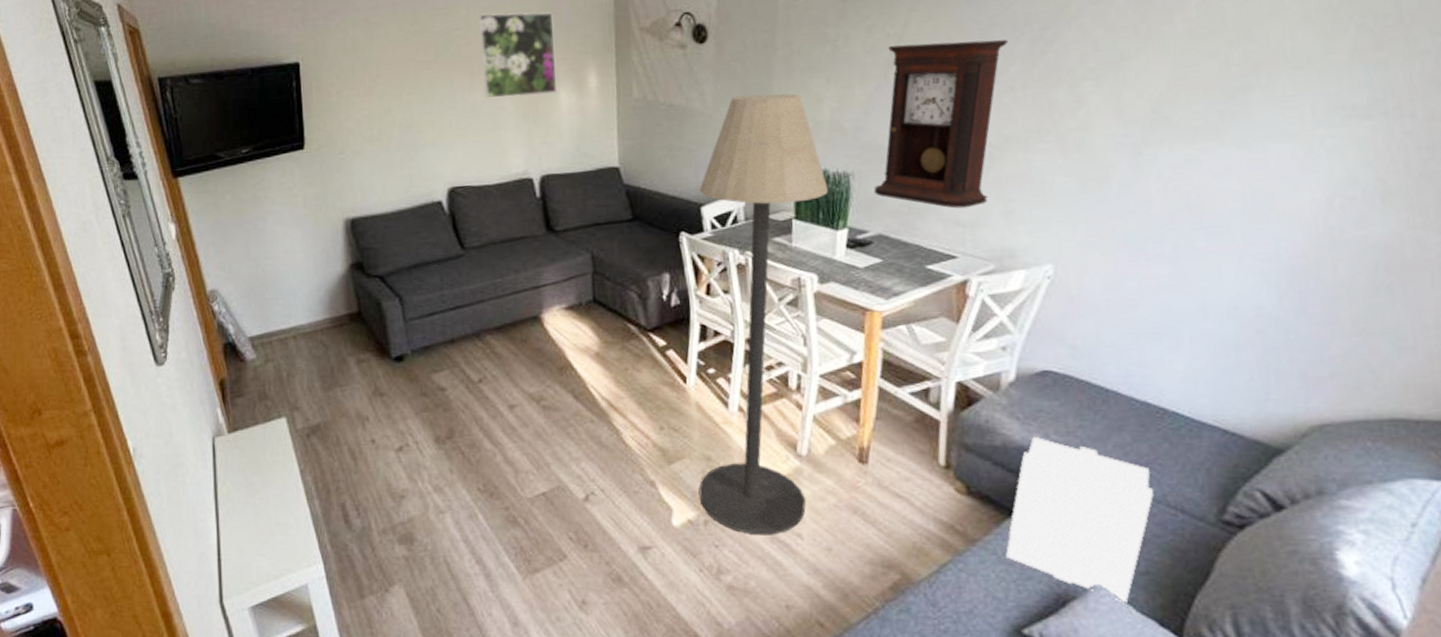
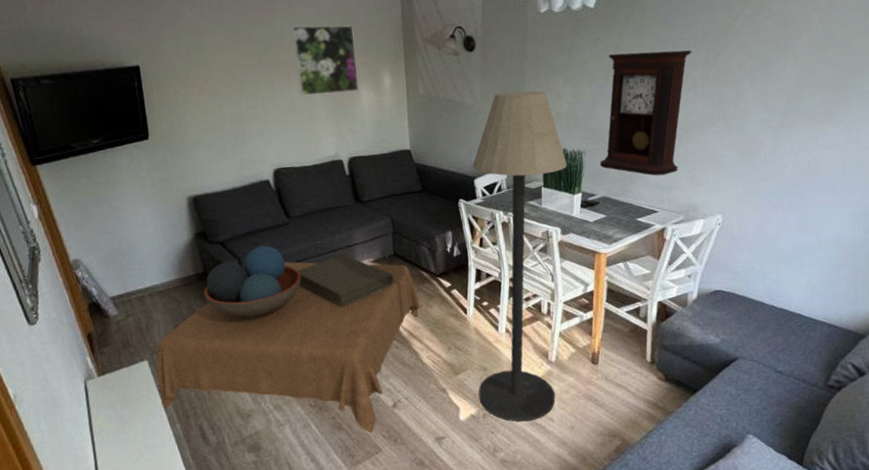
coffee table: none [295,282,625,532] -> present [156,245,421,433]
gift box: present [1006,436,1153,603] -> none [691,337,786,446]

